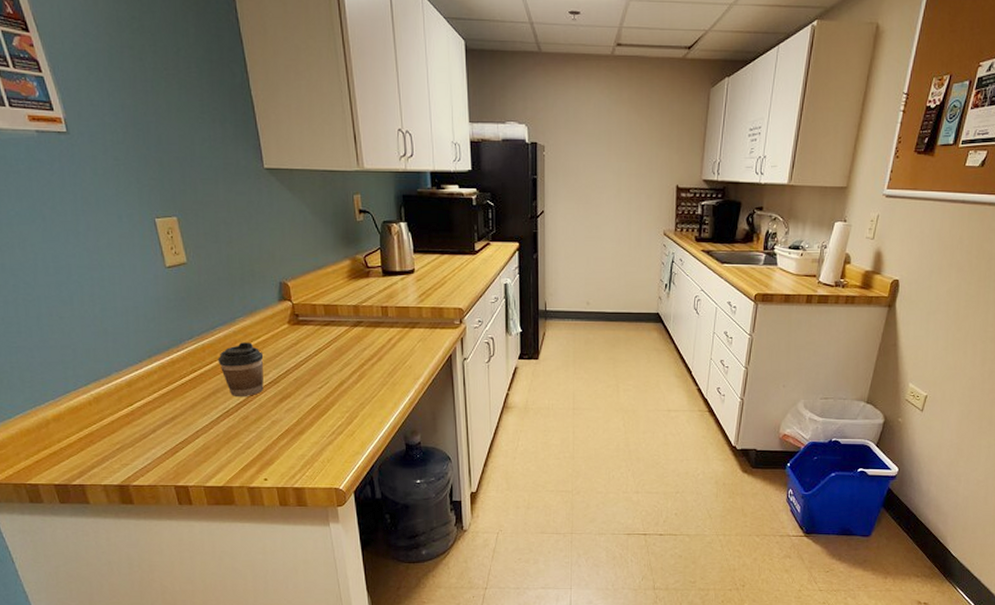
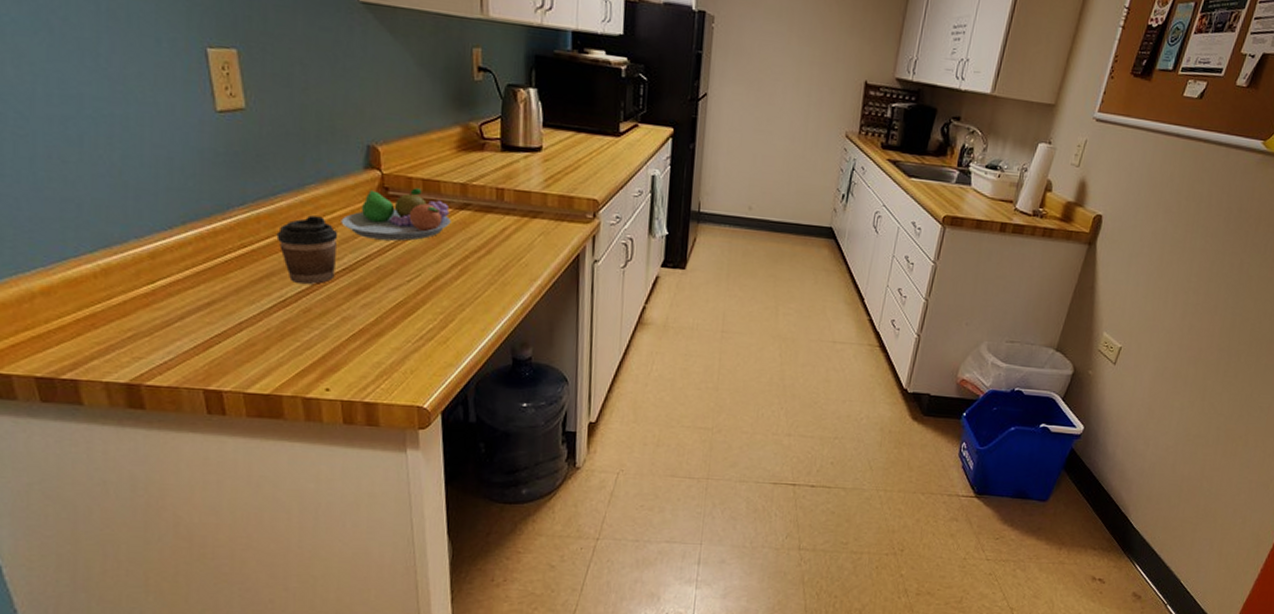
fruit bowl: none [265,313,348,357] -> present [341,188,451,241]

